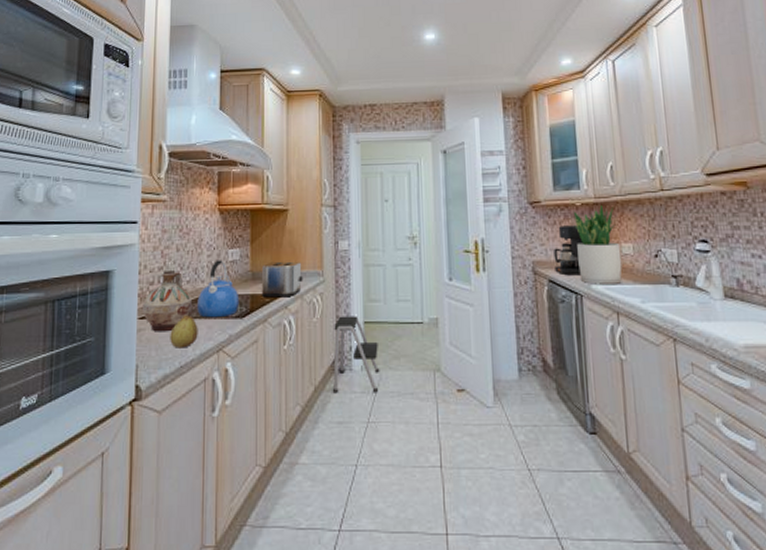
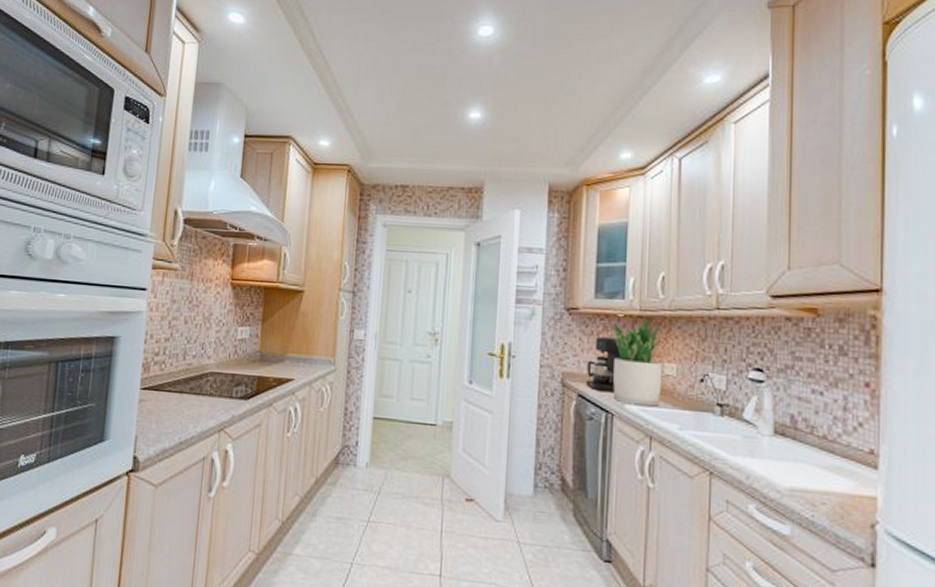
ceramic jug: present [143,269,192,332] -> none [145,341,197,406]
fruit: present [170,310,198,348] -> none [171,385,201,424]
kettle: present [197,260,240,318] -> none [201,336,246,397]
toaster: present [261,261,303,298] -> none [268,344,314,384]
step stool: present [332,316,380,394] -> none [333,408,386,493]

